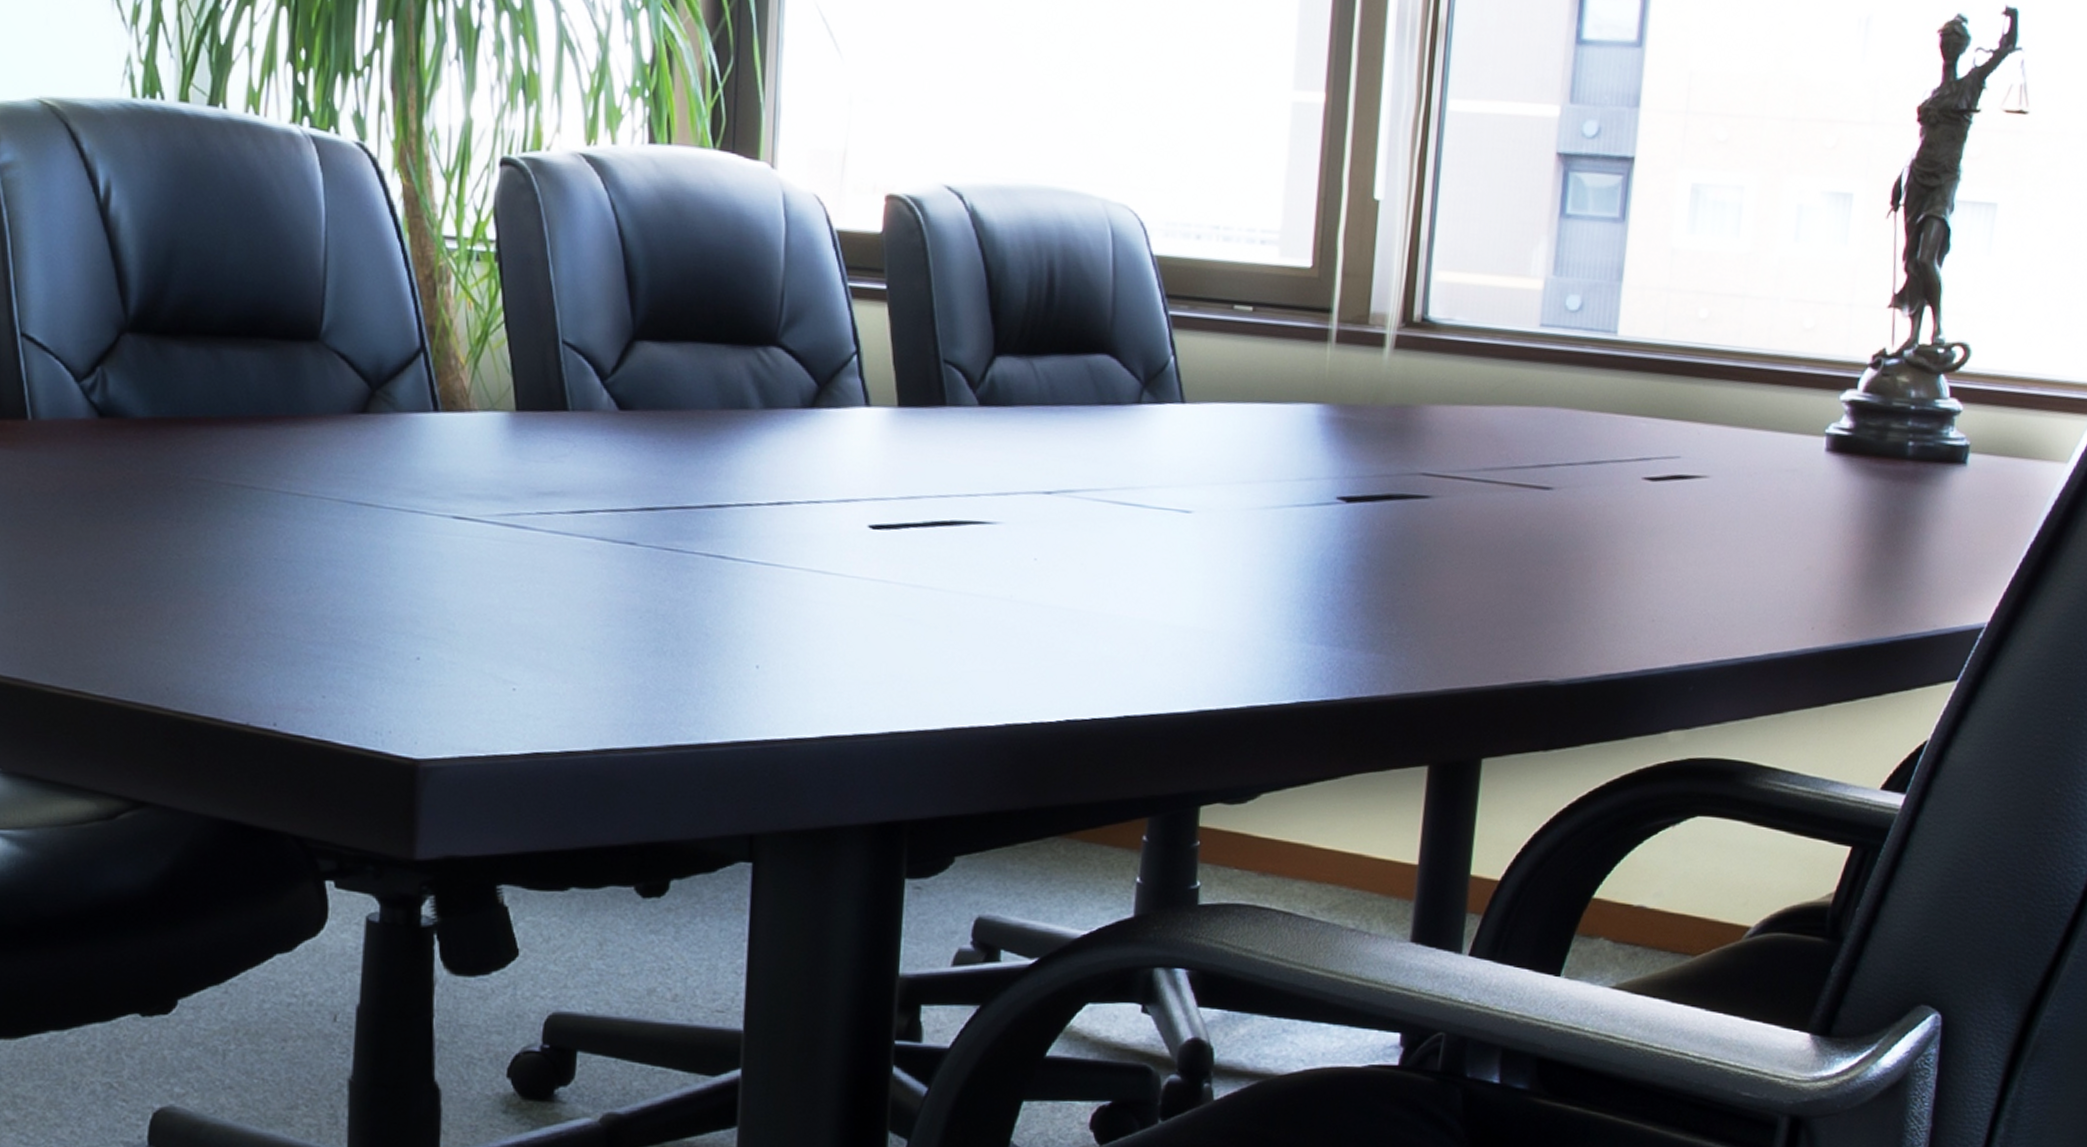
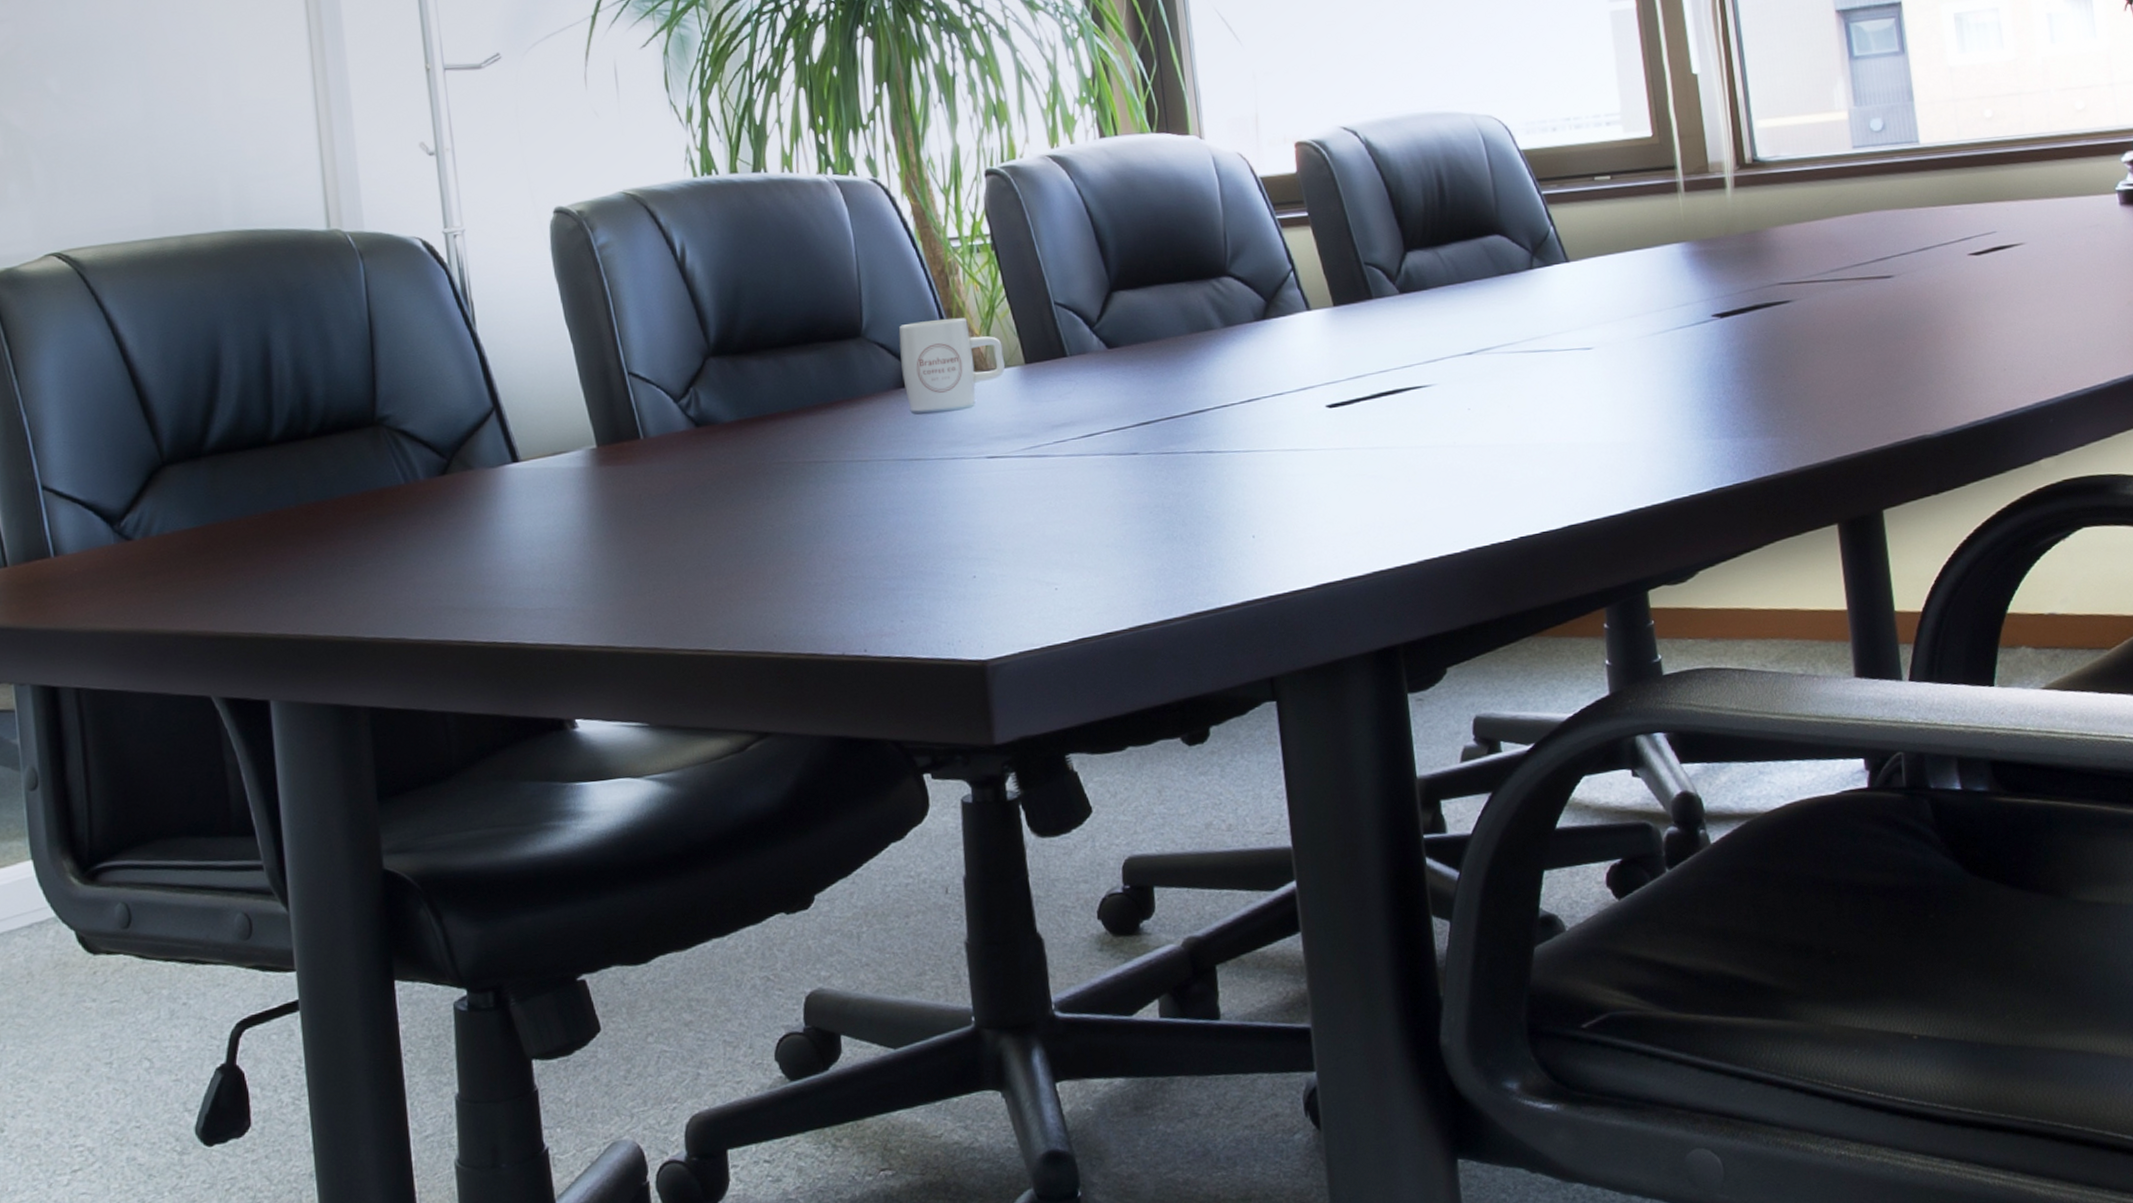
mug: none [363,334,492,455] -> present [898,317,1006,416]

